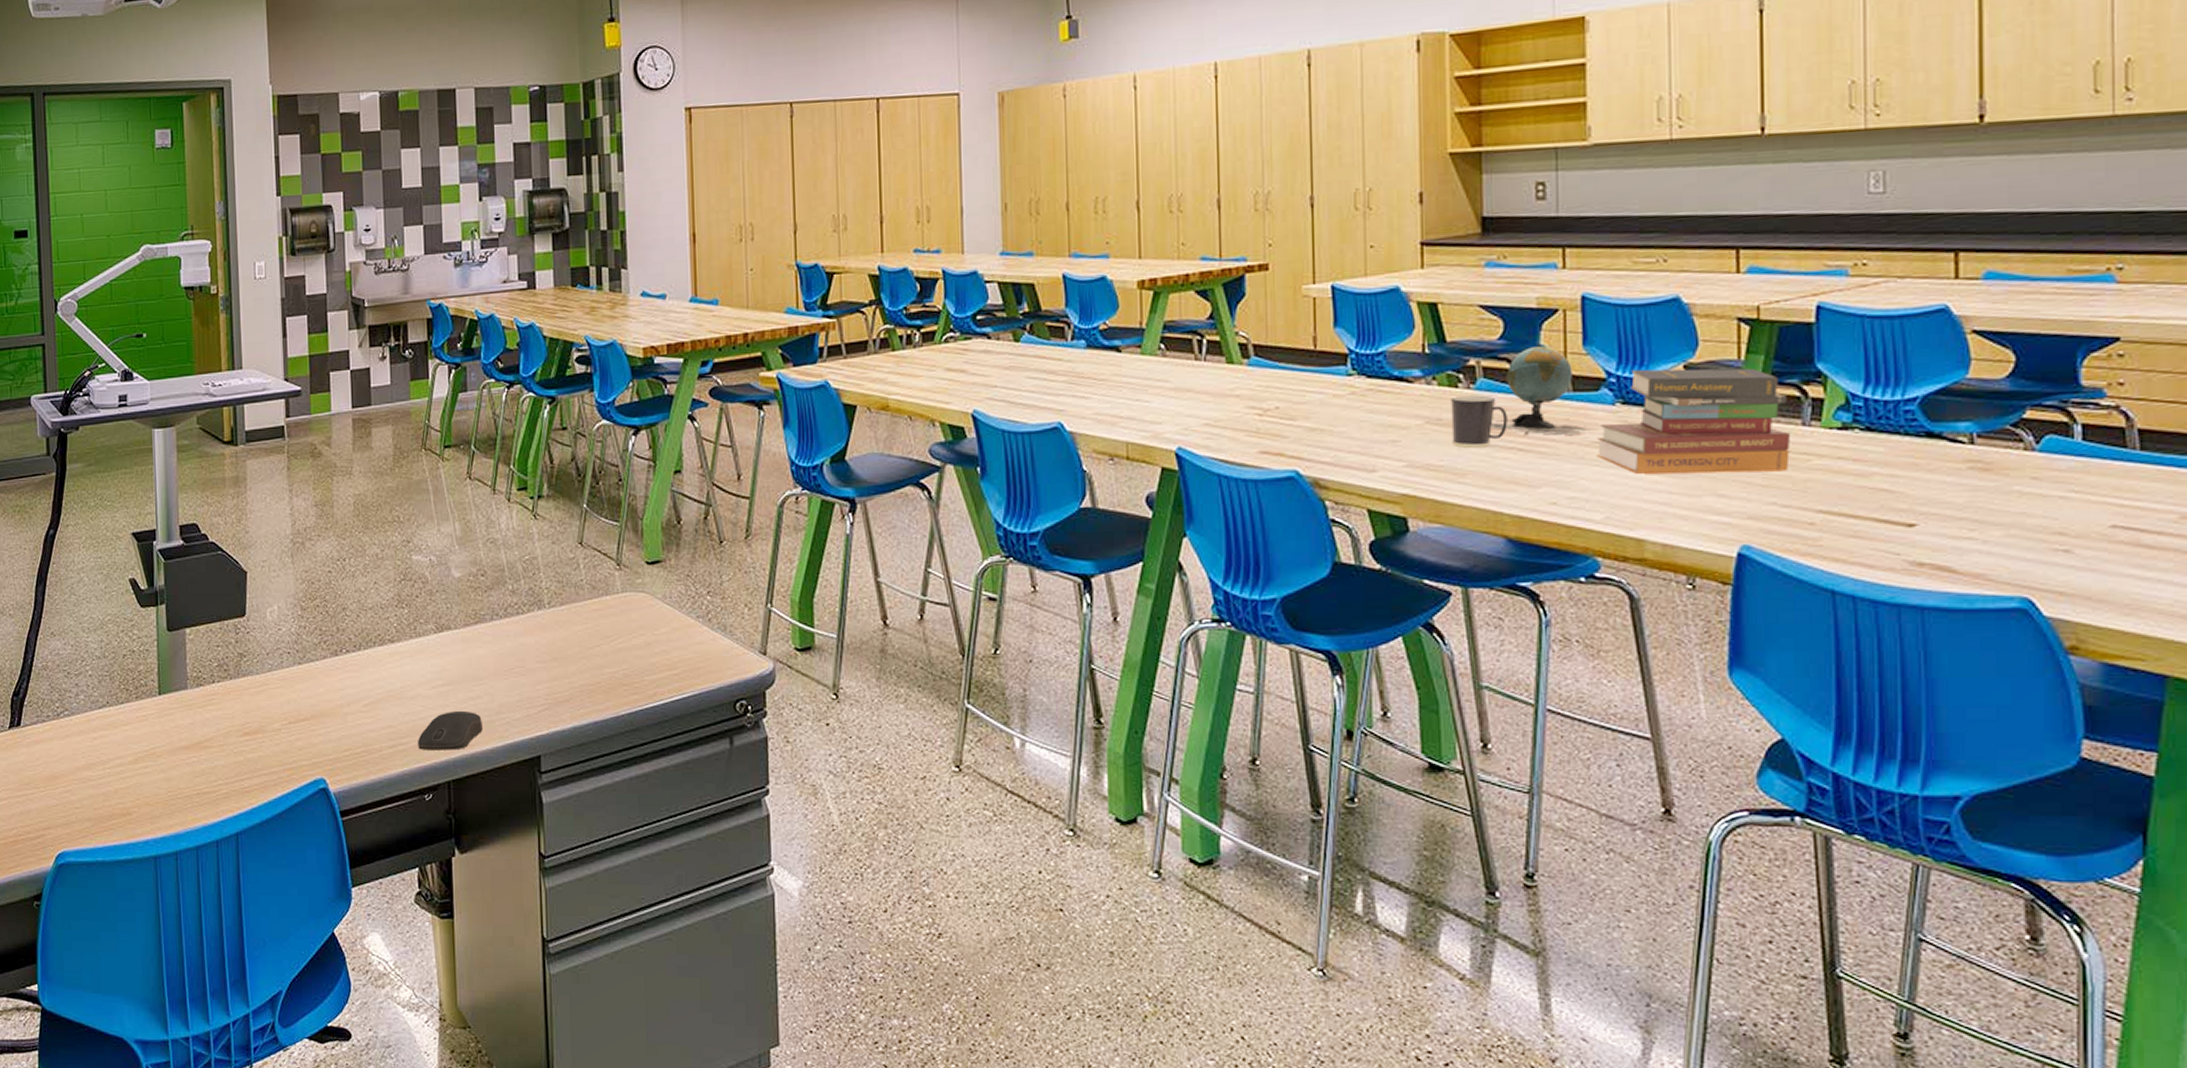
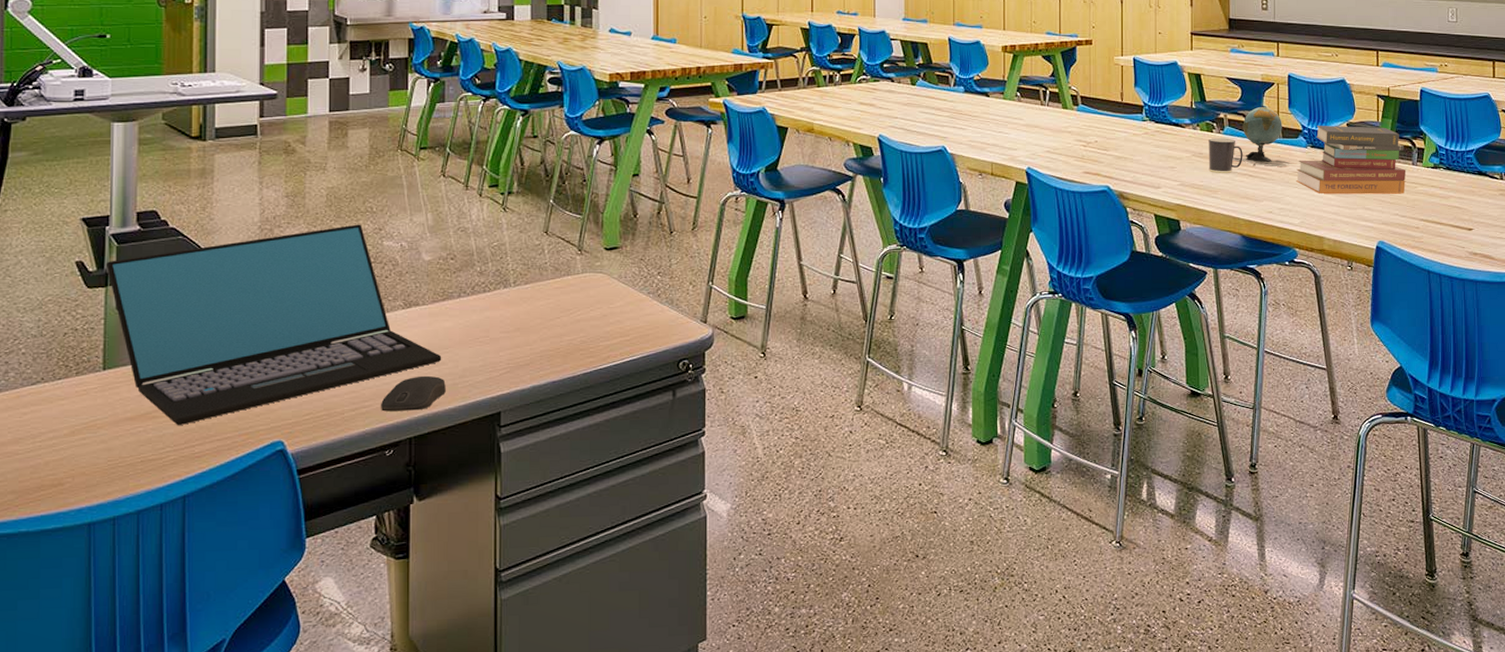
laptop: none [155,536,477,756] -> present [105,224,442,425]

